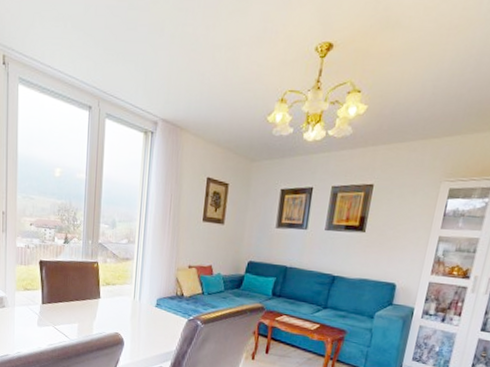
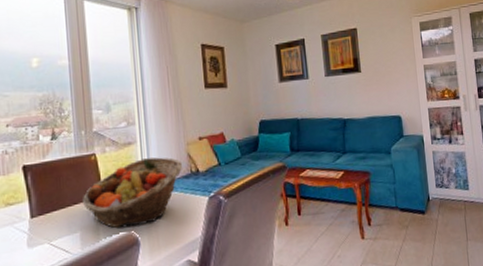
fruit basket: none [82,274,171,330] -> present [82,157,183,229]

